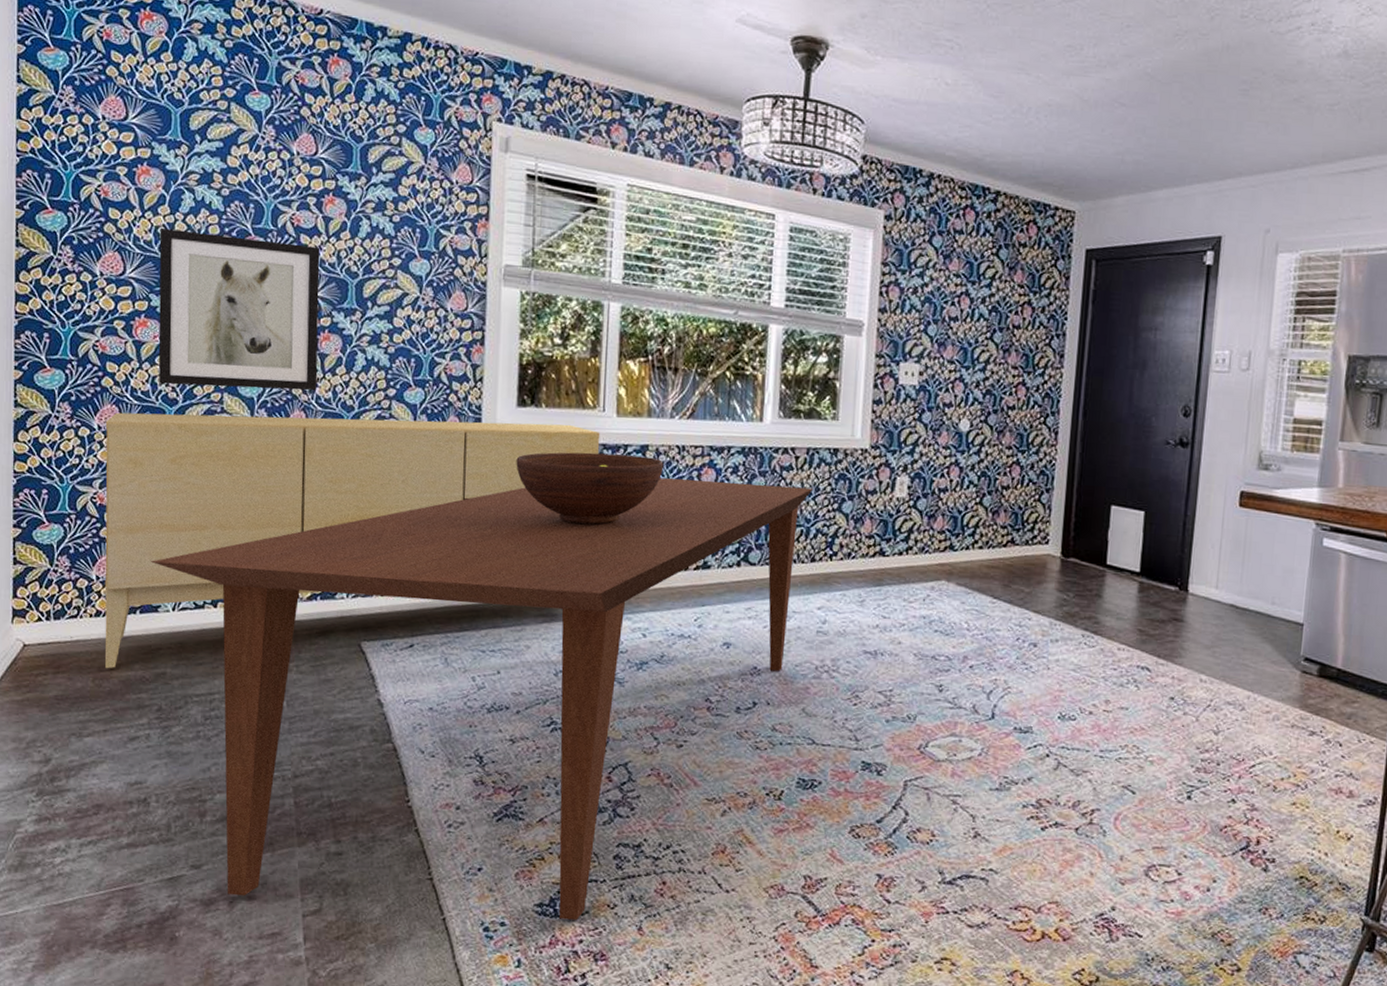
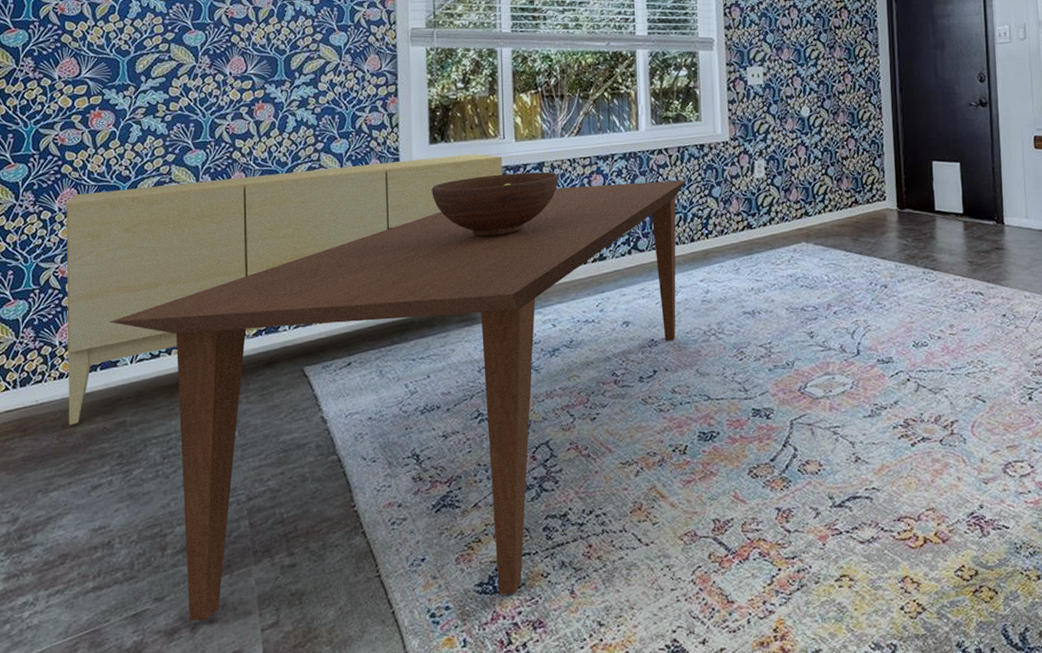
wall art: present [158,227,320,391] -> none [111,32,254,164]

